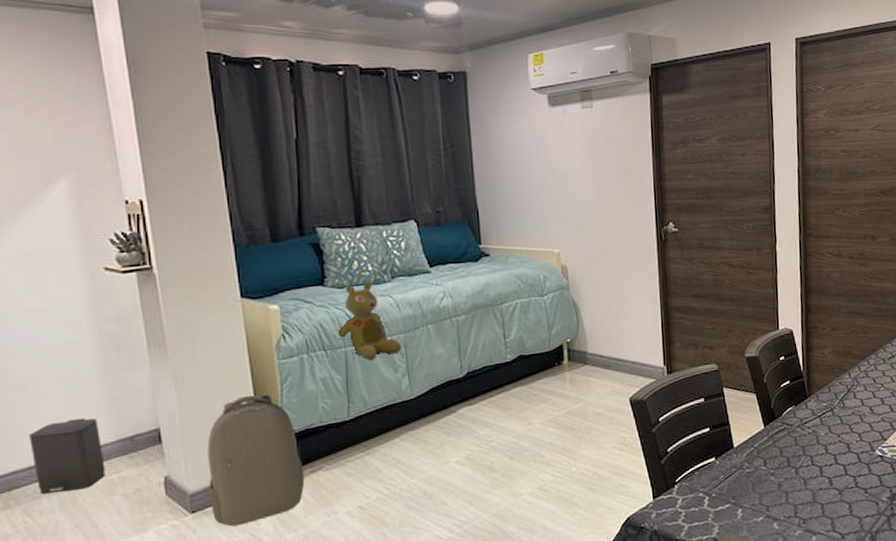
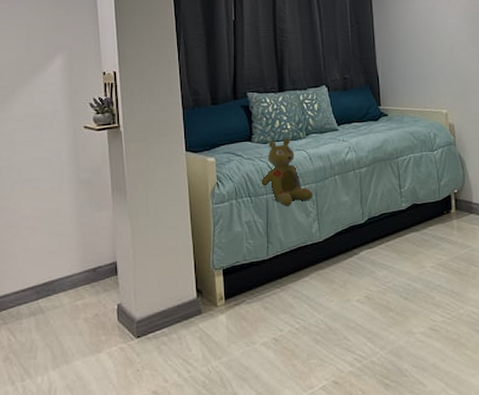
pedal bin: present [29,418,106,494] -> none [18,251,73,315]
backpack: present [207,394,305,527] -> none [153,234,229,352]

